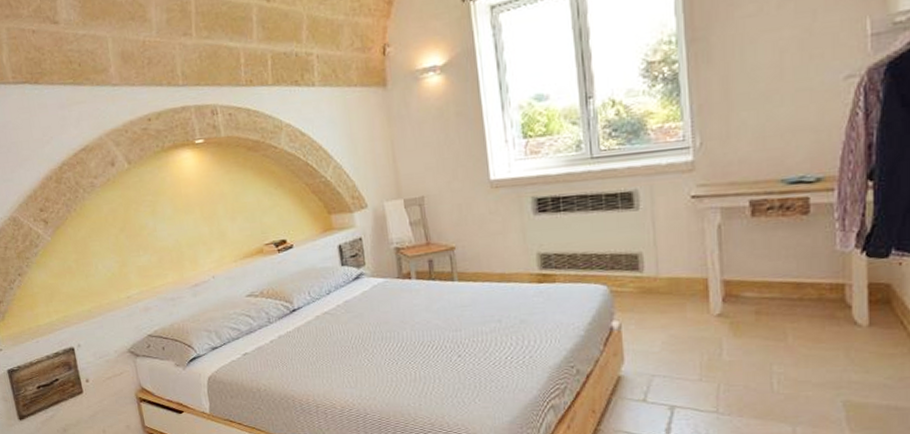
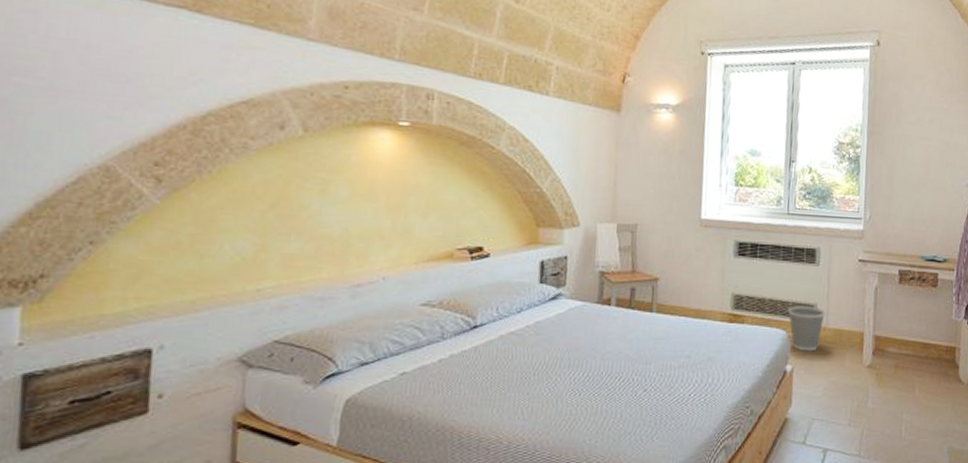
wastebasket: none [606,256,655,306] -> present [788,305,826,352]

